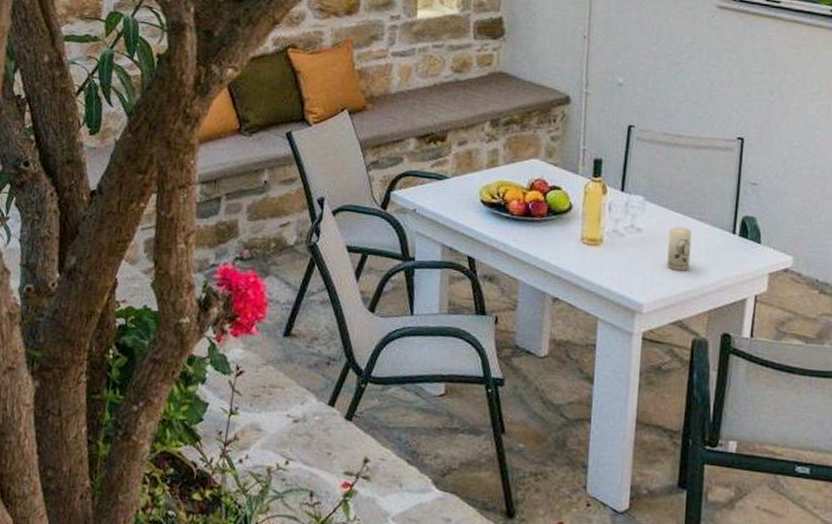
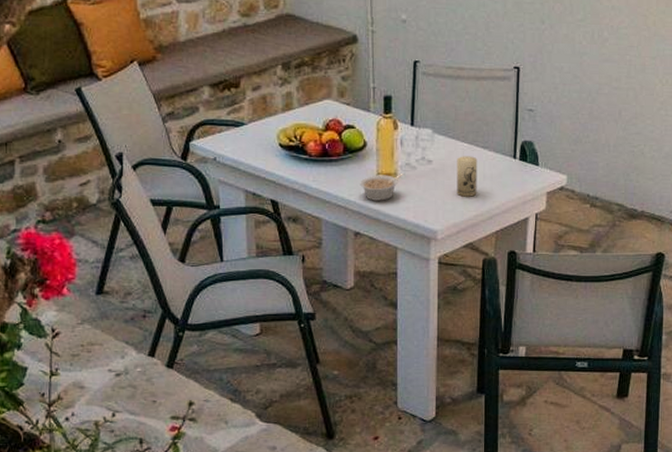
legume: none [562,239,611,267] -> present [360,174,404,201]

